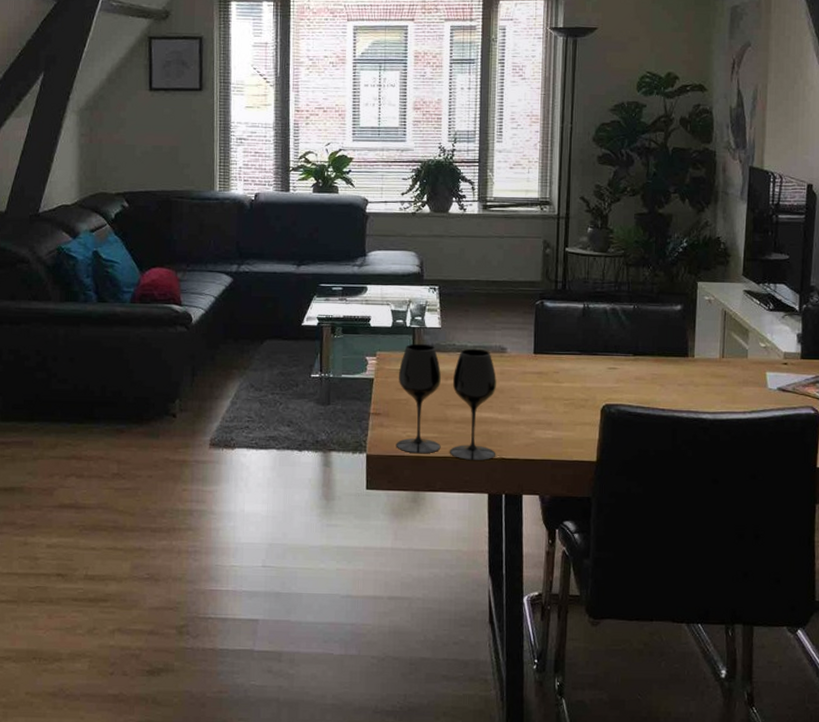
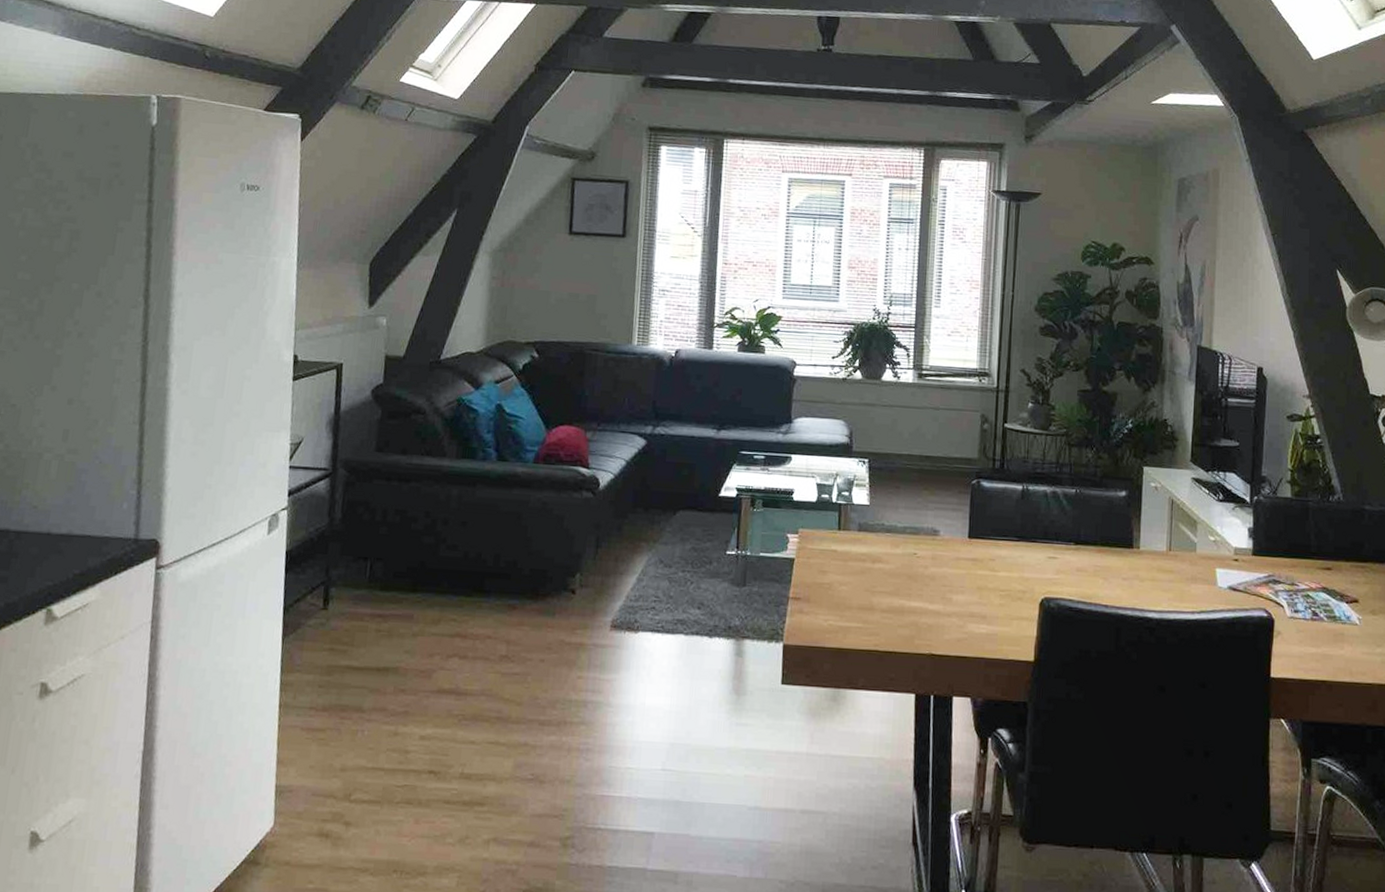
wine glass: present [396,343,496,461] -> none [816,521,928,656]

